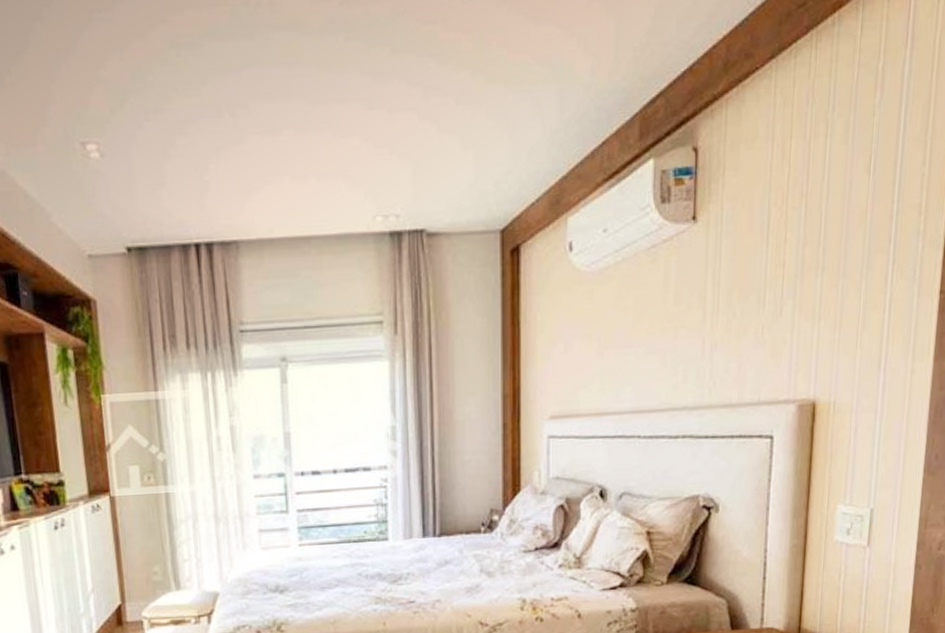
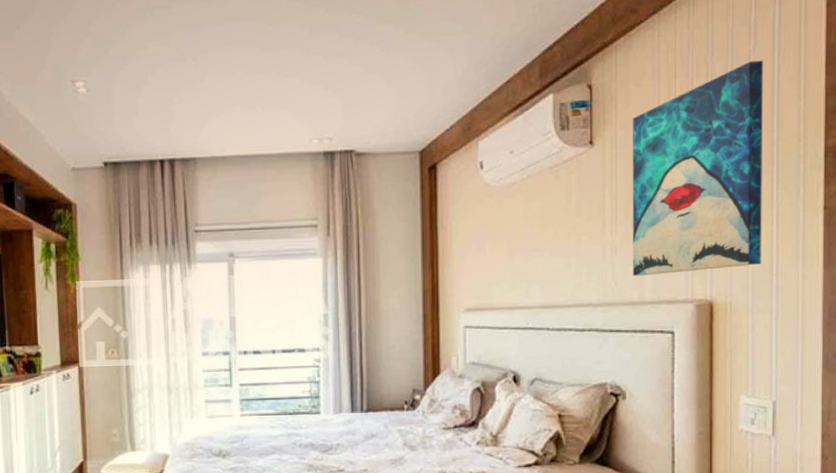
wall art: none [732,117,888,374] -> present [632,60,763,276]

